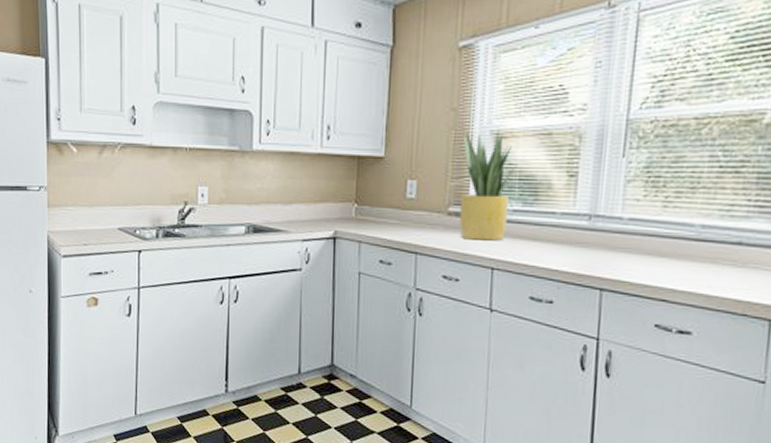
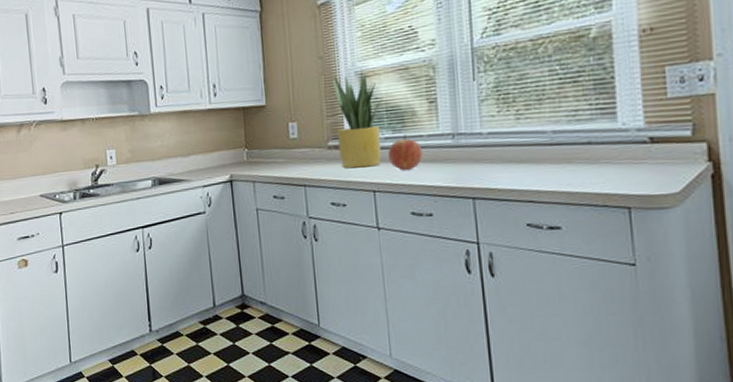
fruit: none [513,209,553,251] -> present [387,134,423,172]

